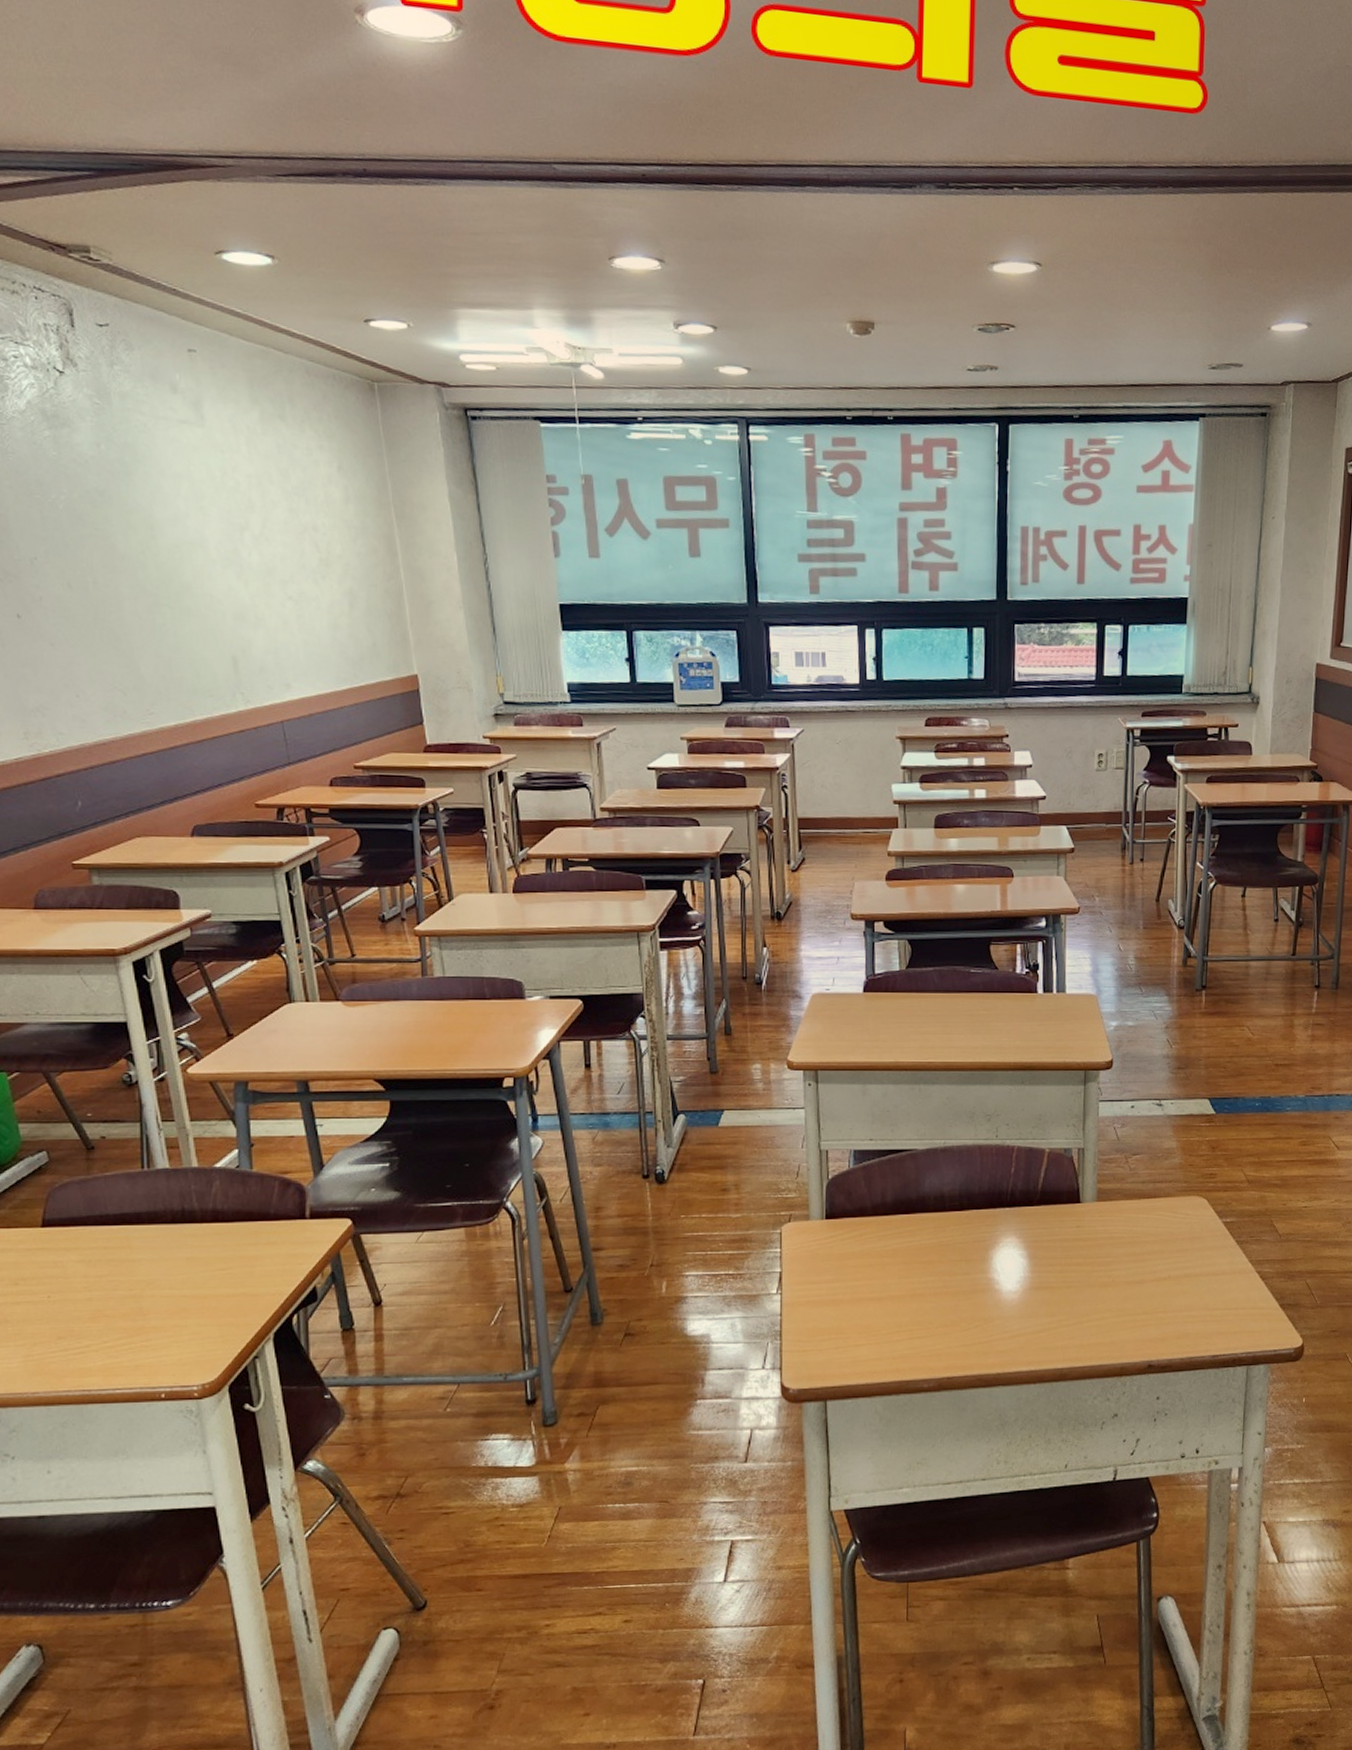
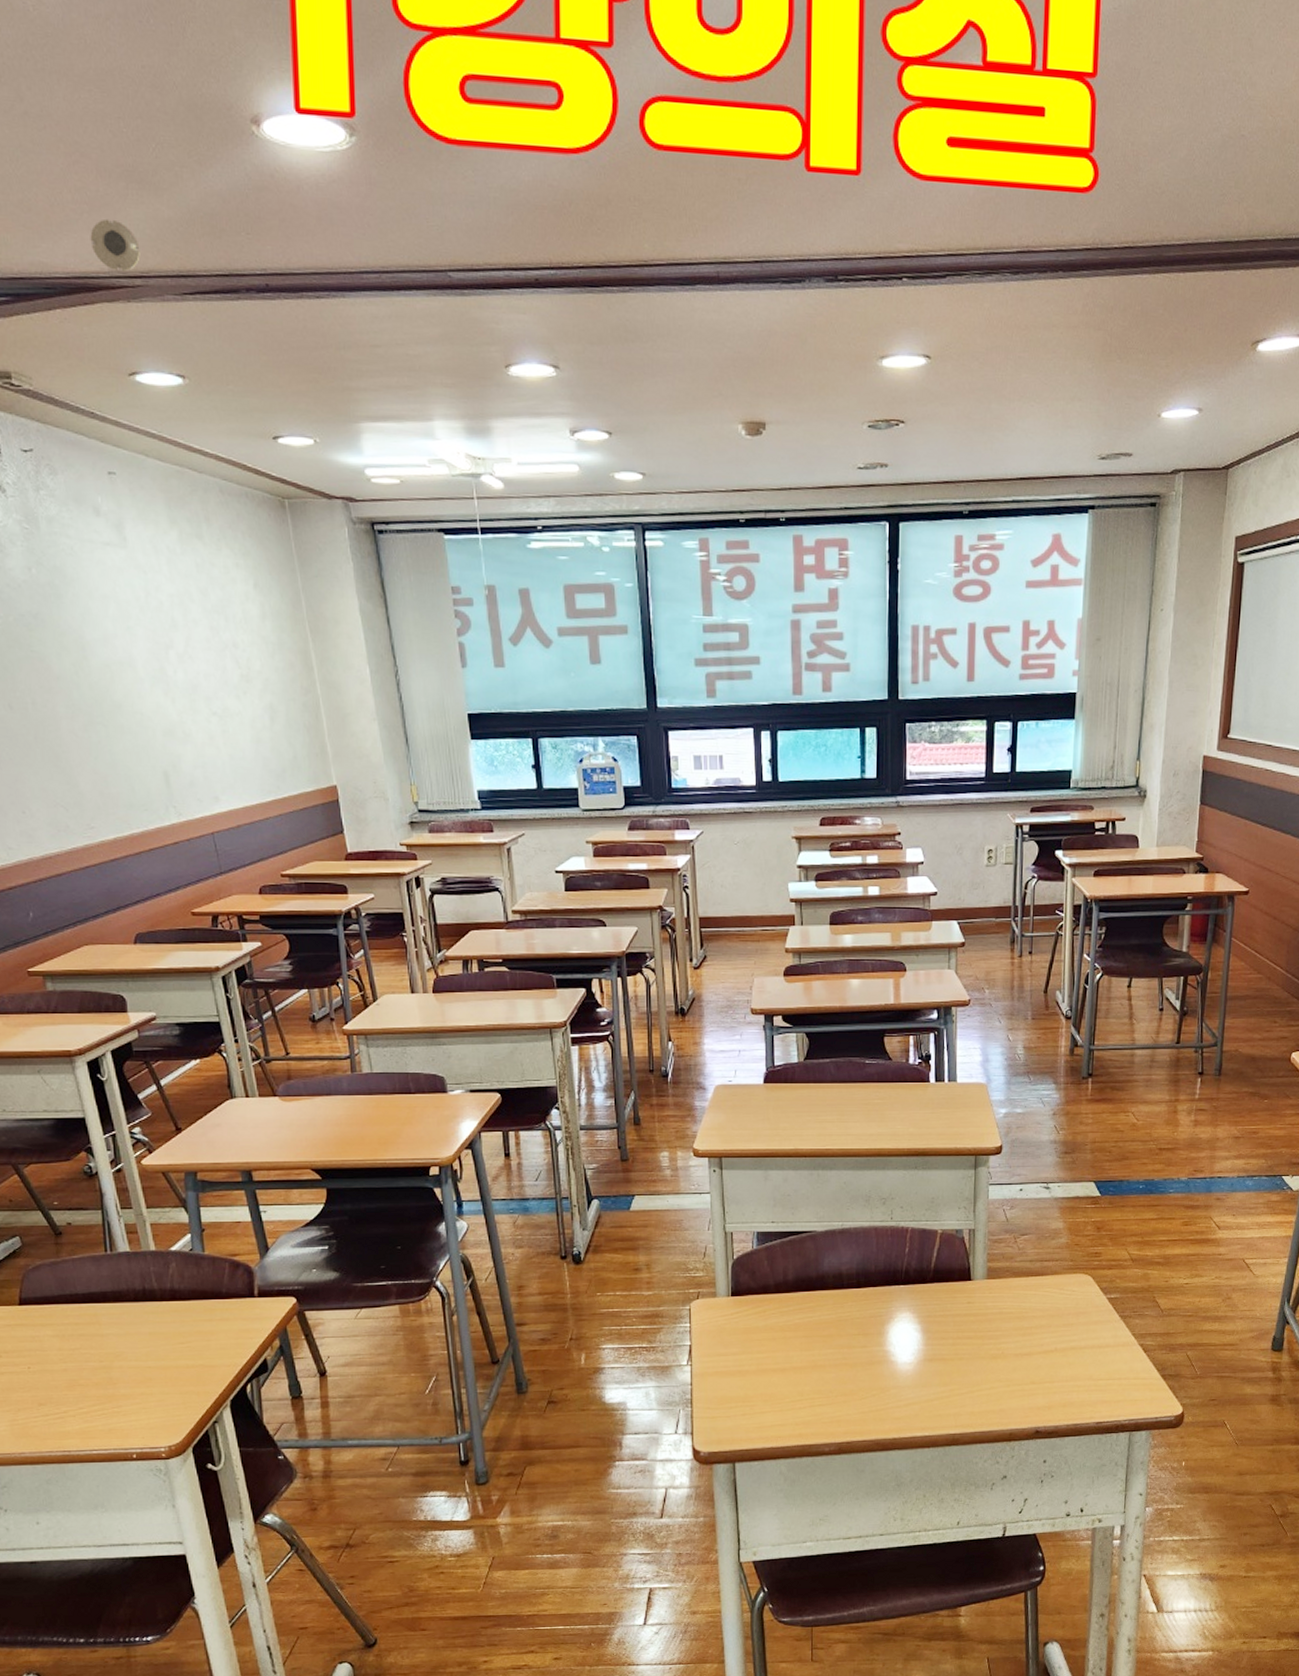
smoke detector: none [181,98,233,151] -> present [90,218,140,271]

